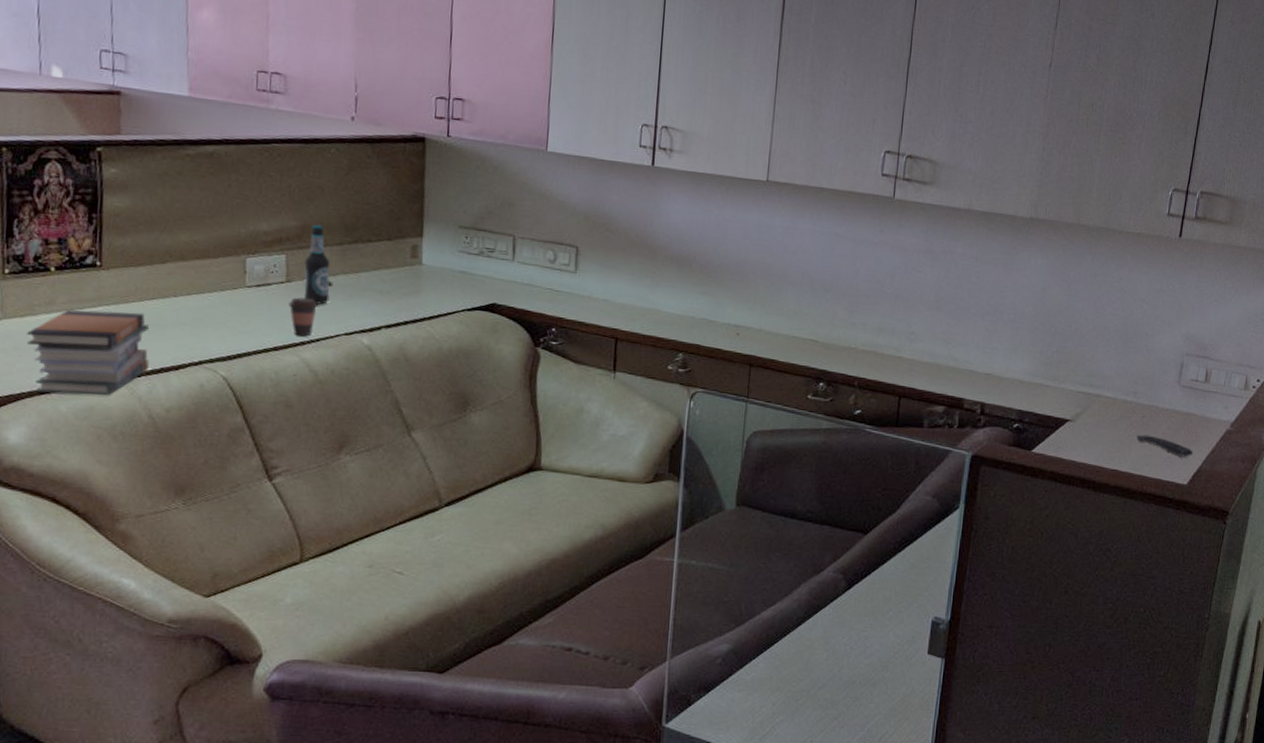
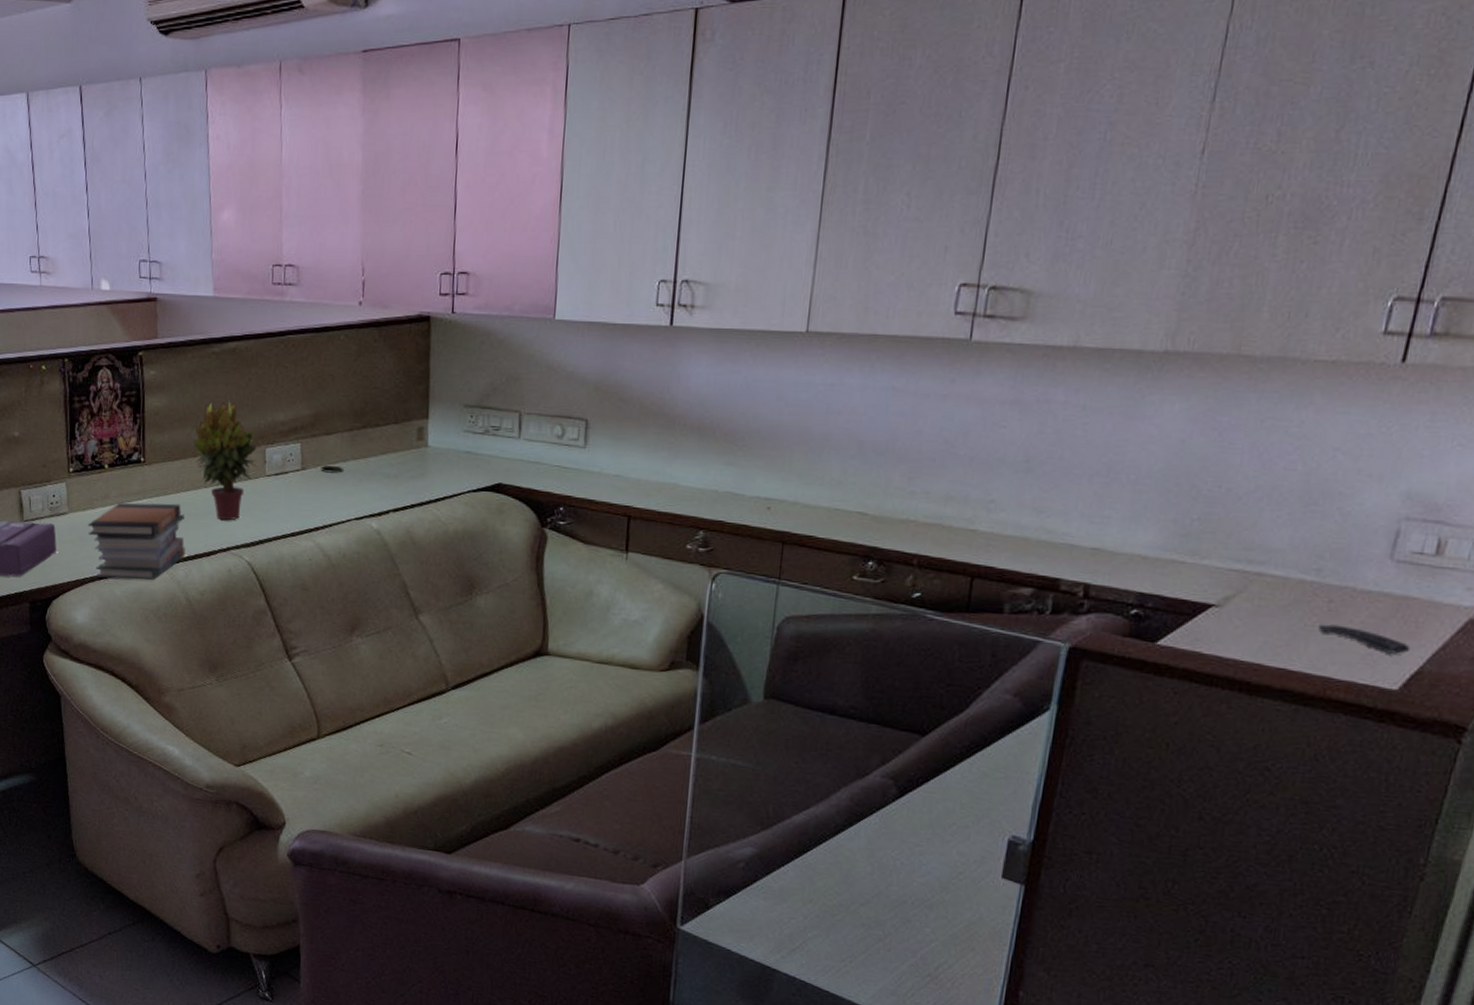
potted plant: none [160,205,236,333] -> present [193,400,257,521]
coffee cup: present [288,297,318,337] -> none [304,484,330,522]
bottle: present [304,224,331,305] -> none [317,412,341,491]

